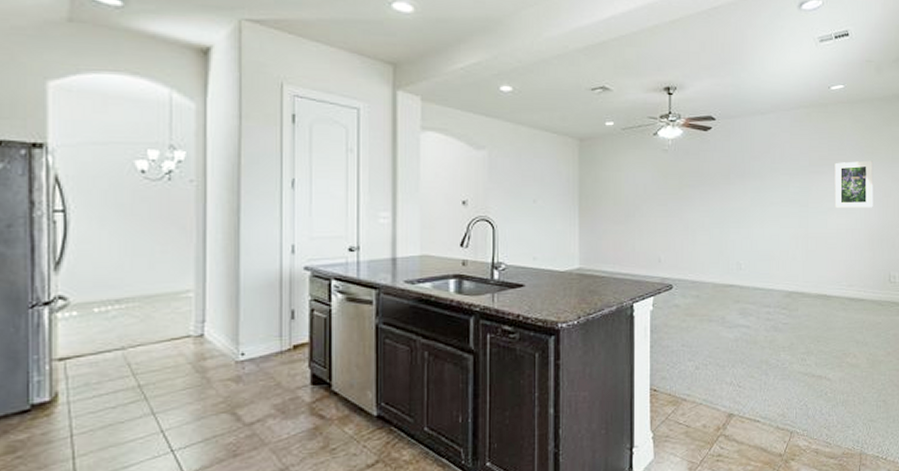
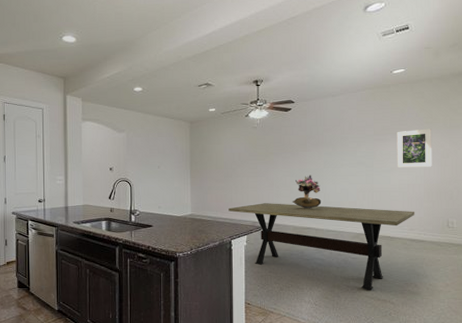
dining table: none [630,252,855,364] -> present [228,203,415,290]
bouquet: none [711,215,747,260] -> present [291,175,322,209]

